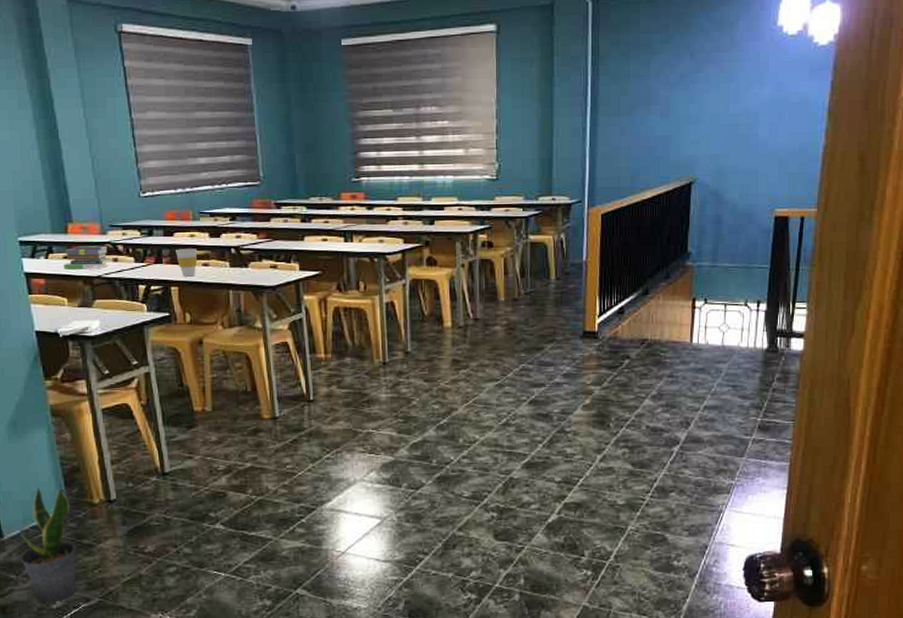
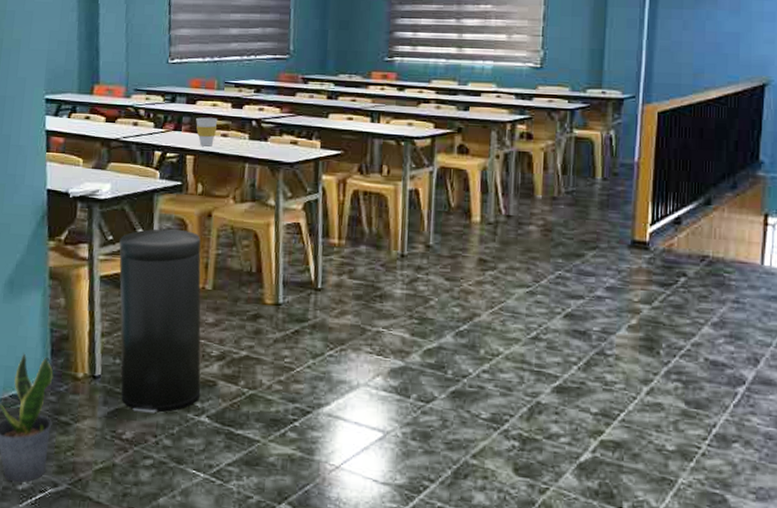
books: present [63,245,111,270] -> none [84,107,131,132]
pedal bin: none [116,359,213,528] -> present [119,229,202,414]

